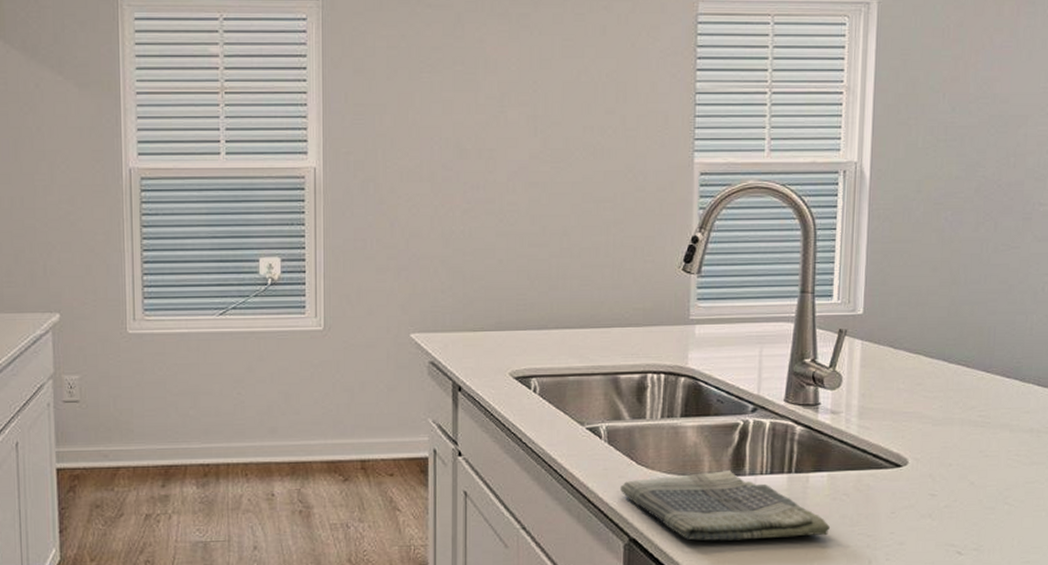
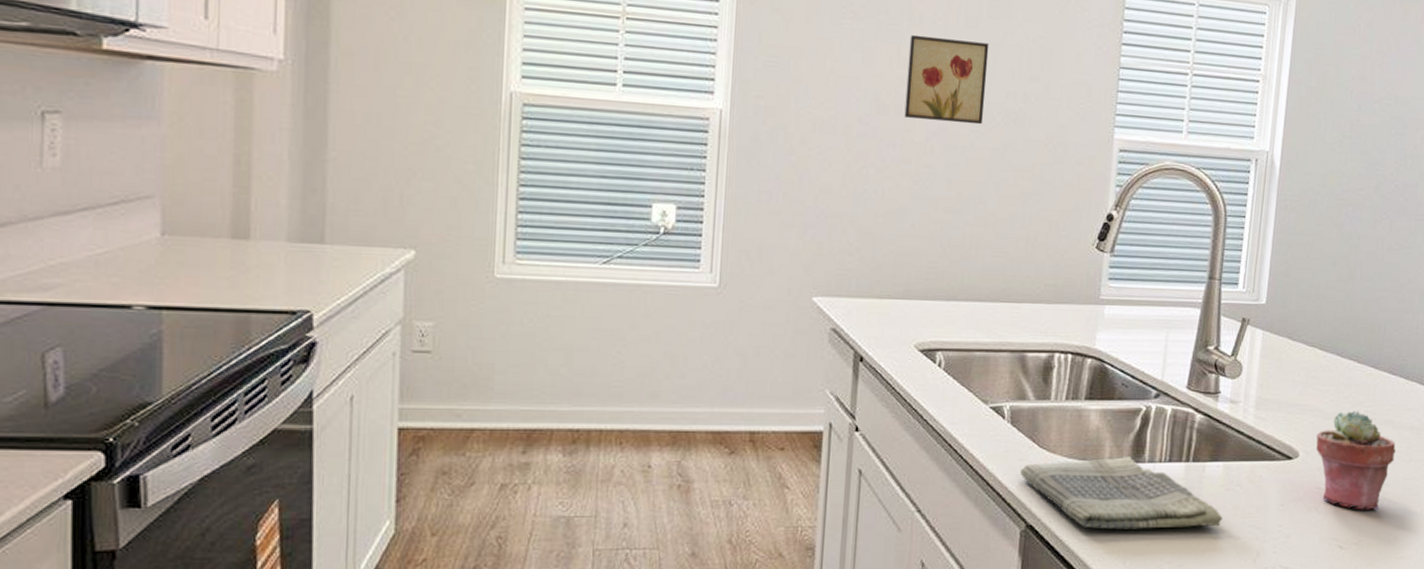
wall art: none [485,81,564,161] -> present [904,34,989,125]
potted succulent: none [926,415,1015,515] -> present [1316,410,1396,510]

